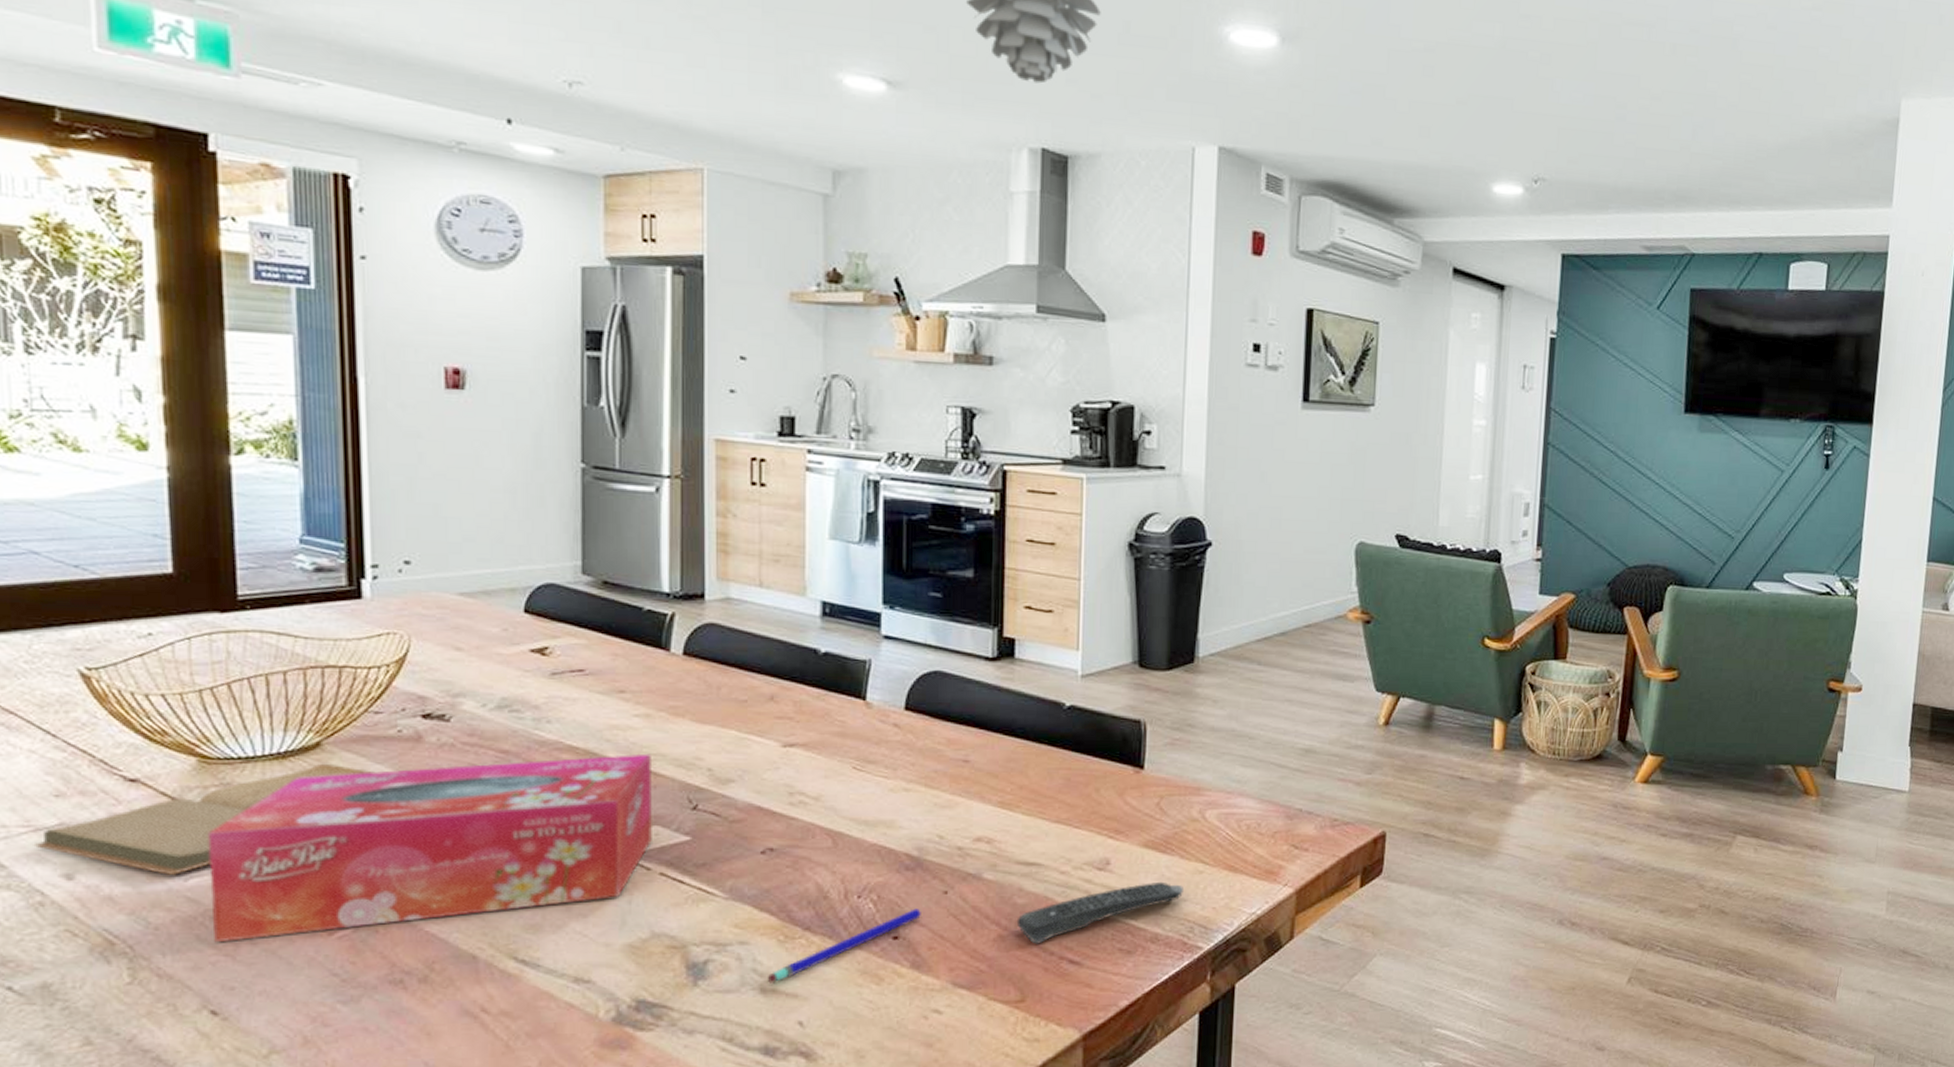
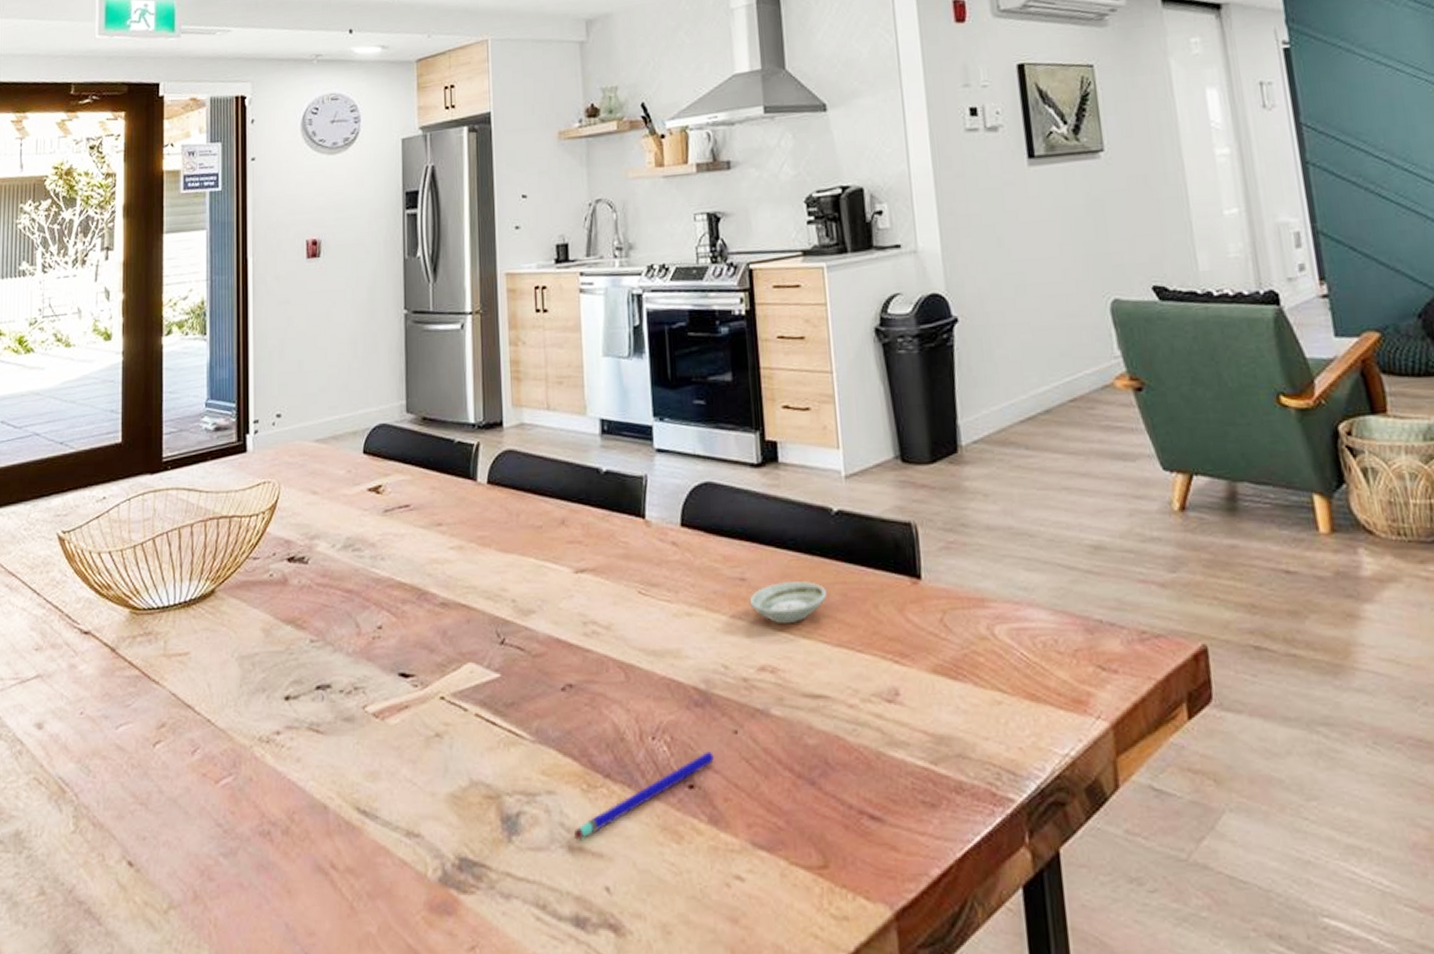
book: present [33,763,374,875] -> none [19,609,252,723]
tissue box: present [207,753,653,943] -> none [133,586,468,791]
saucer: none [971,765,1051,802] -> present [749,581,828,624]
remote control: present [1016,881,1183,944] -> none [809,715,983,795]

